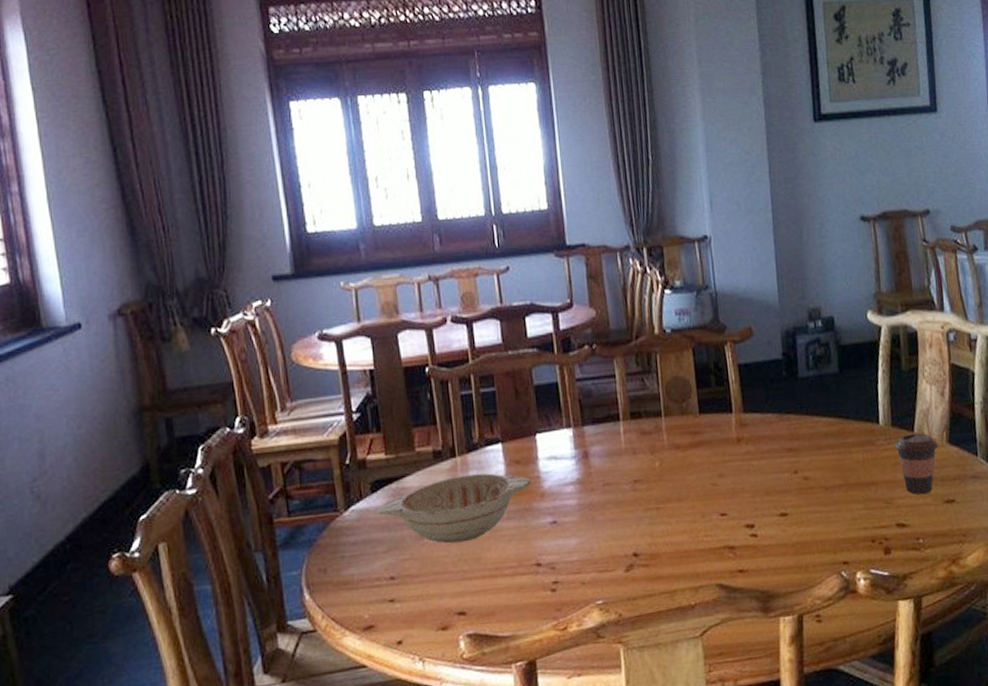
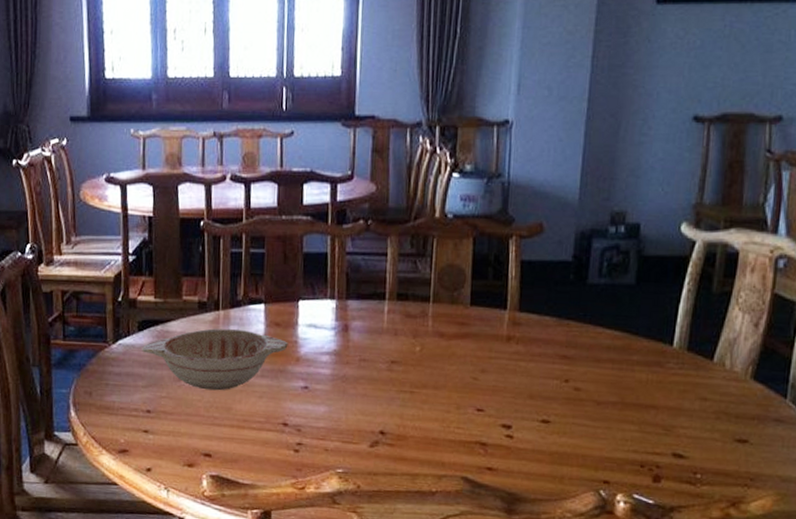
coffee cup: present [894,433,938,495] -> none [686,361,740,429]

